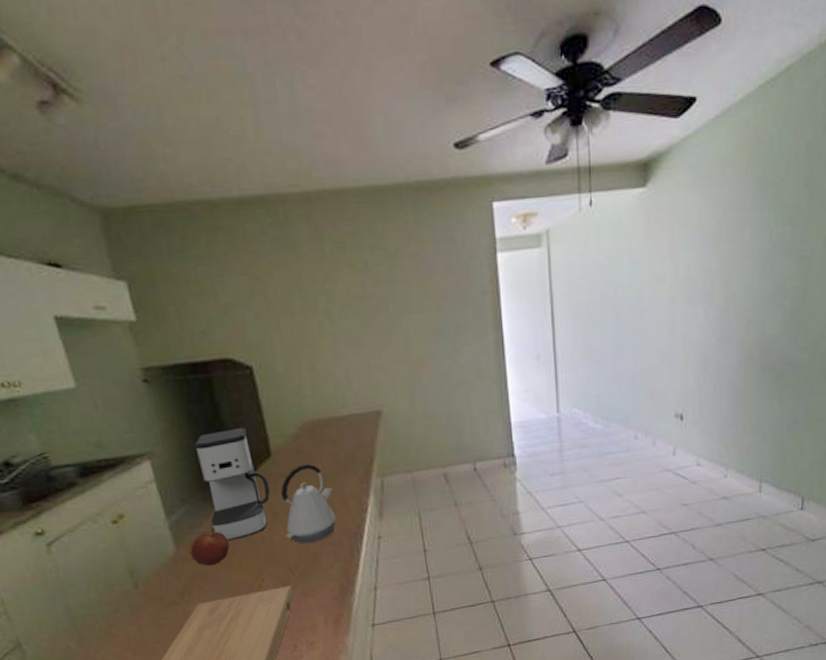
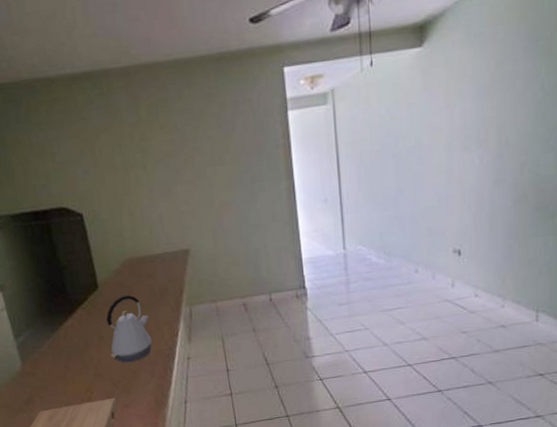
apple: present [189,530,230,566] -> none [33,350,65,380]
coffee maker: present [194,427,270,541] -> none [36,264,97,359]

